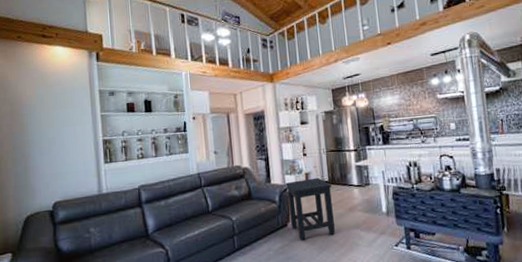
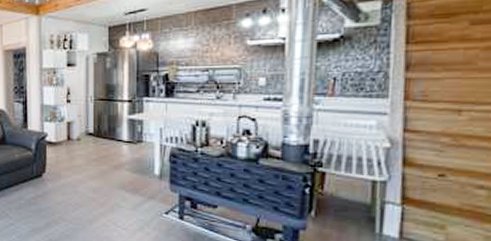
side table: present [285,177,335,242] -> none [44,128,96,195]

